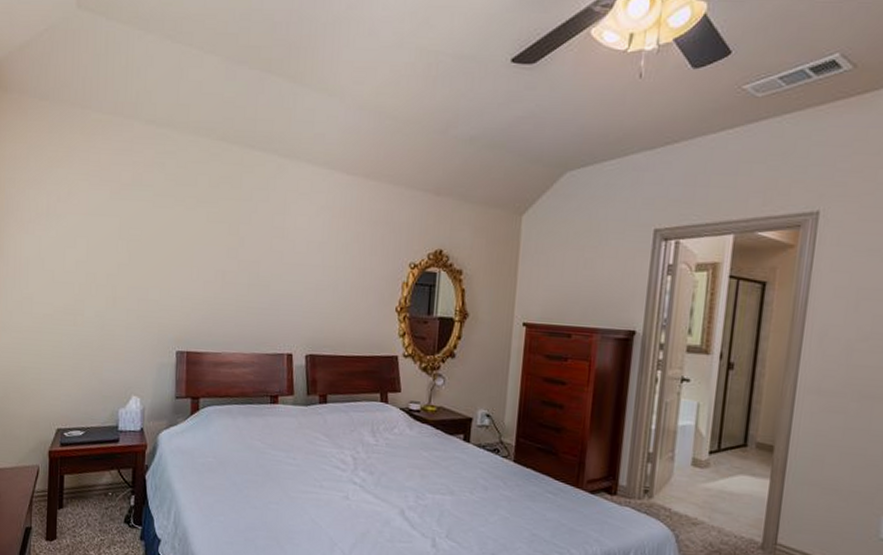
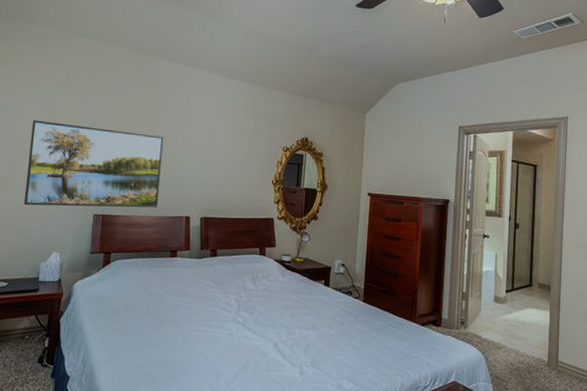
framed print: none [94,235,256,344] -> present [24,120,164,208]

